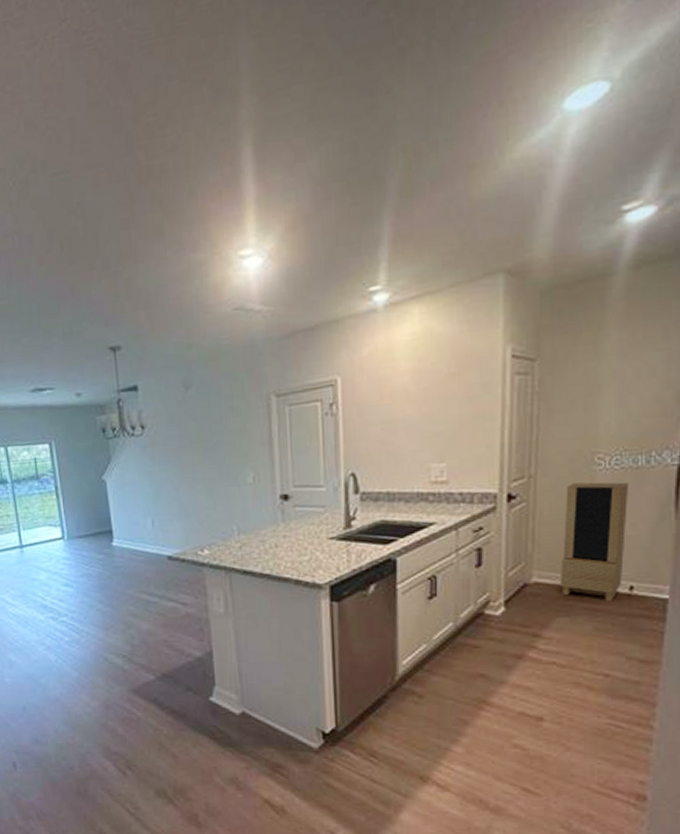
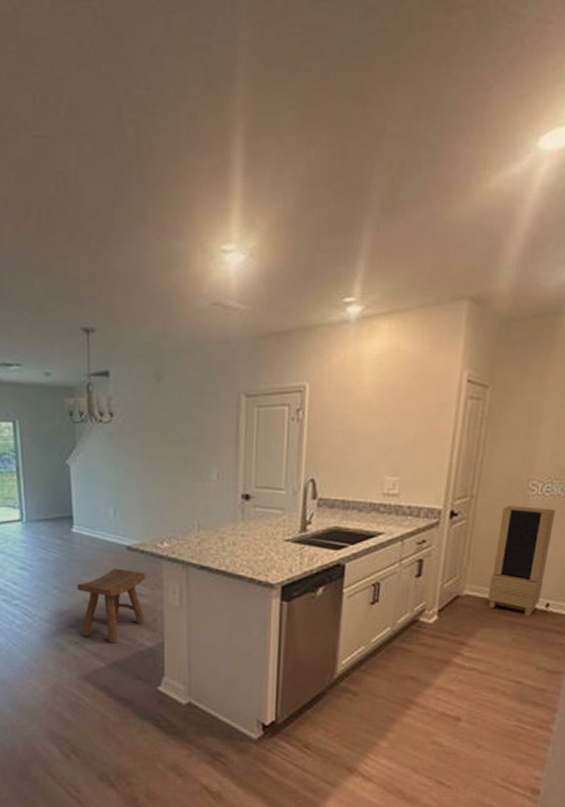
stool: none [120,579,192,655] -> present [76,568,146,644]

